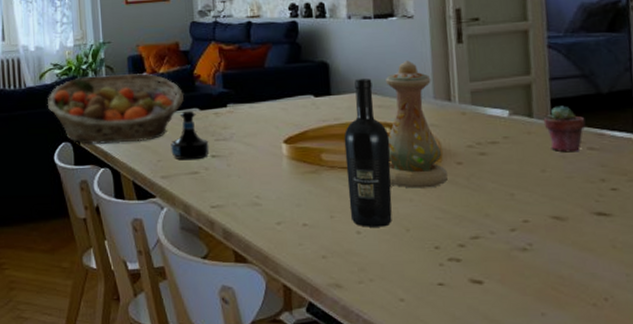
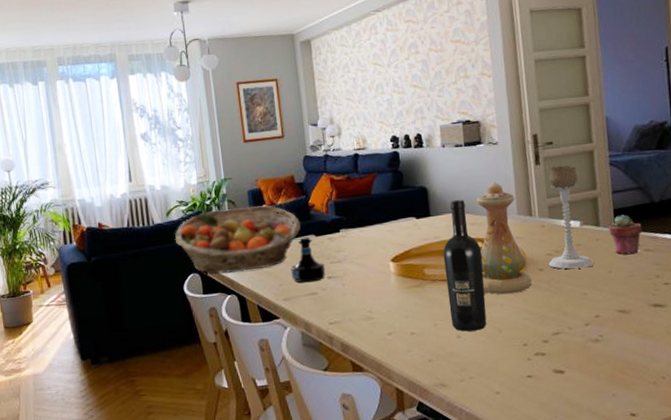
candle holder: none [469,45,524,165] -> present [549,165,594,270]

